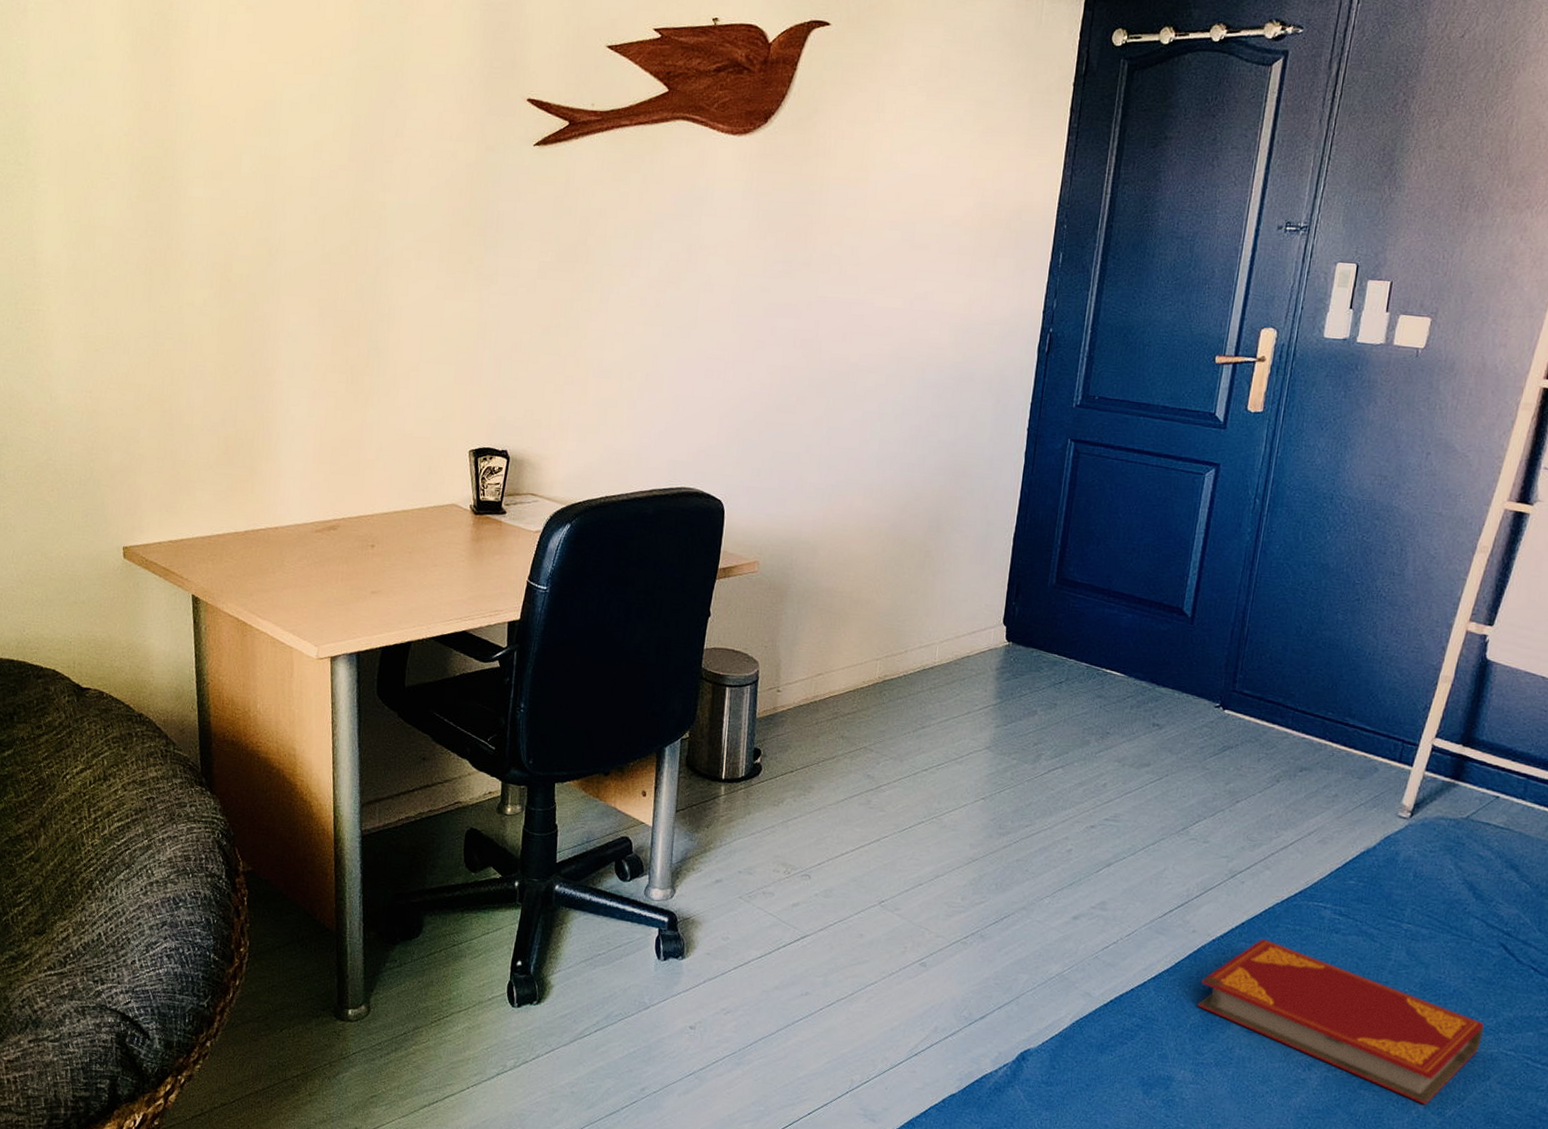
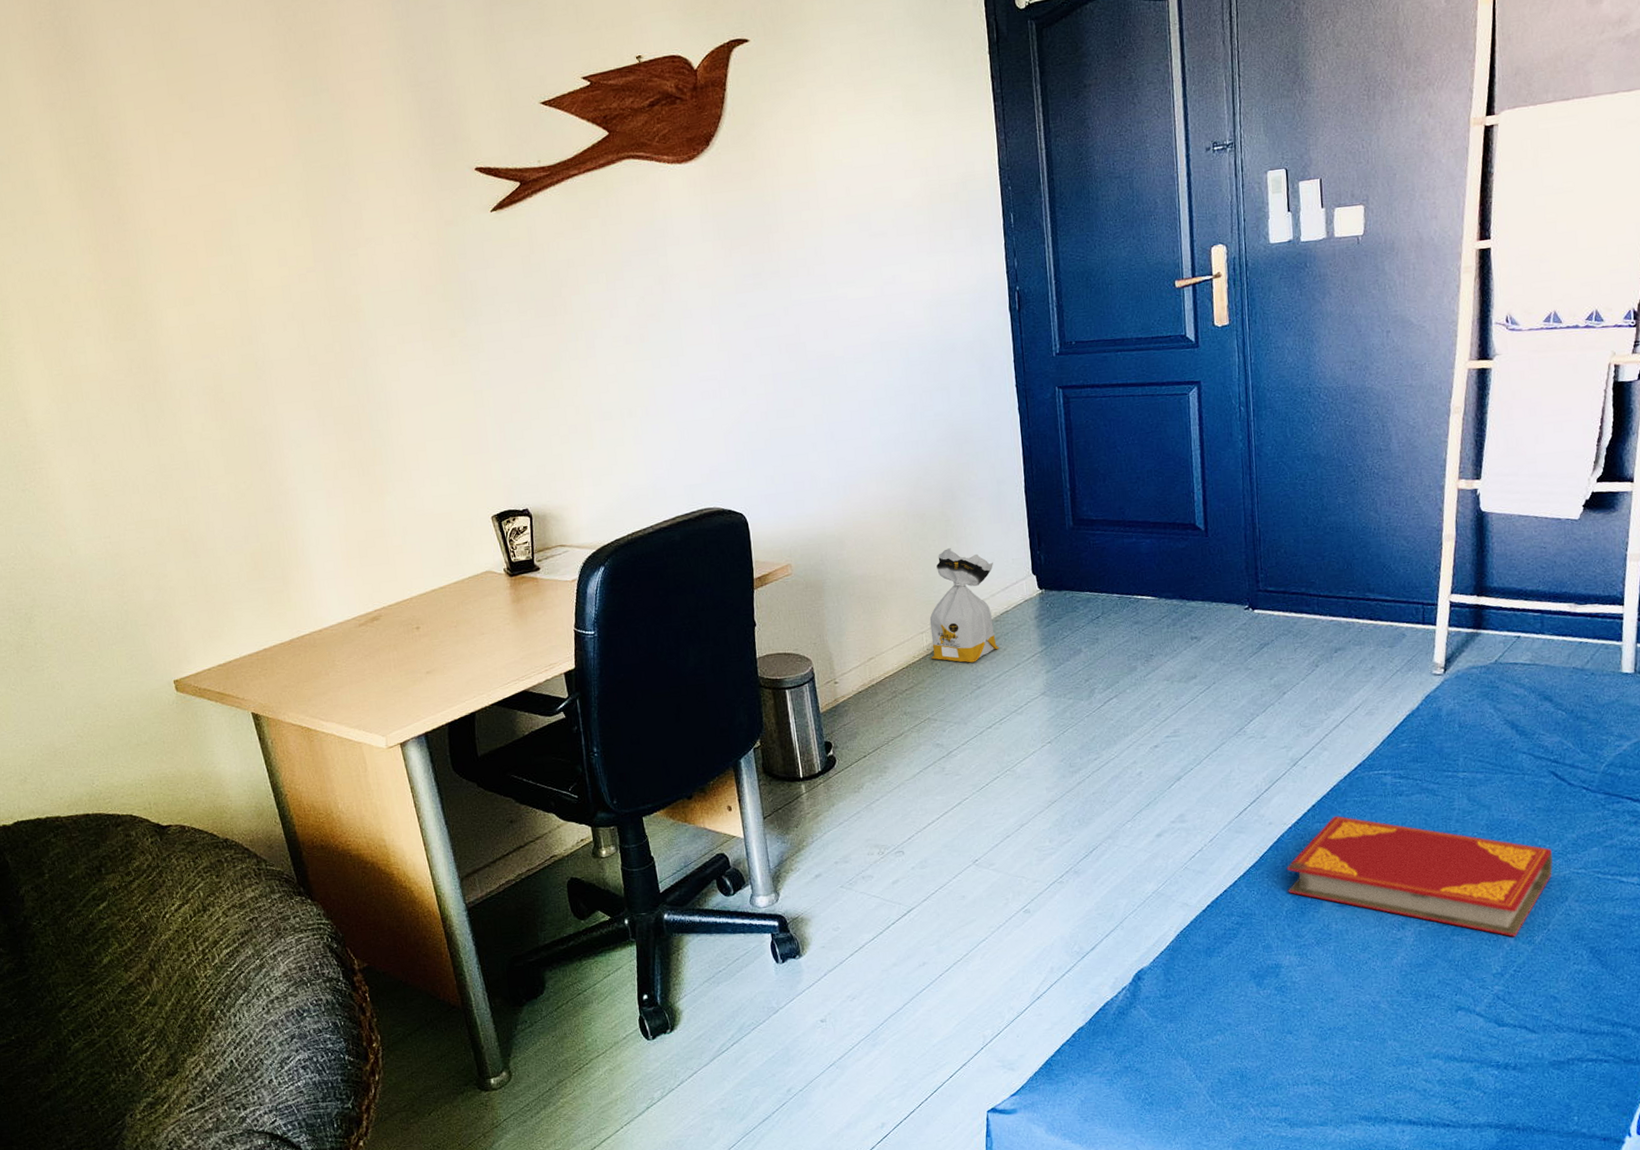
bag: none [879,580,966,701] -> present [929,548,999,663]

